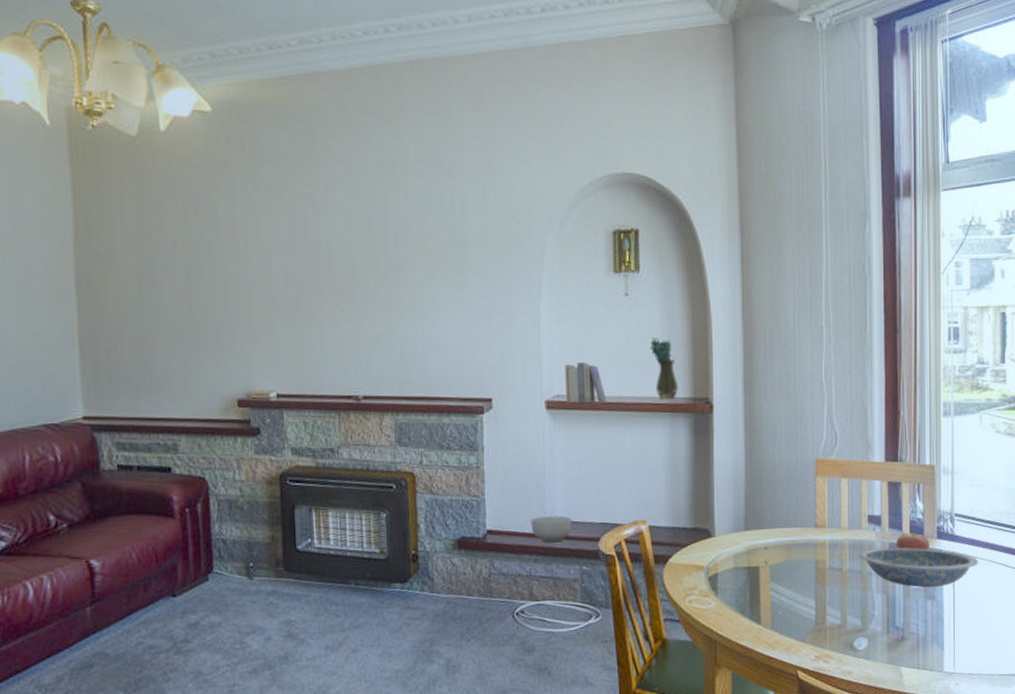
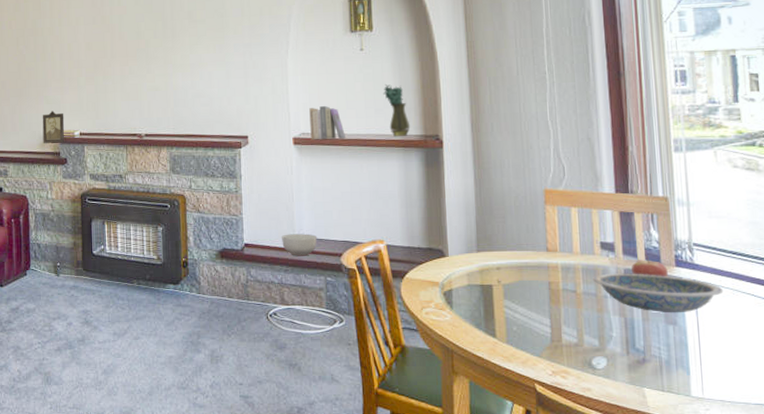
photo frame: none [224,365,260,408] -> present [42,111,67,143]

